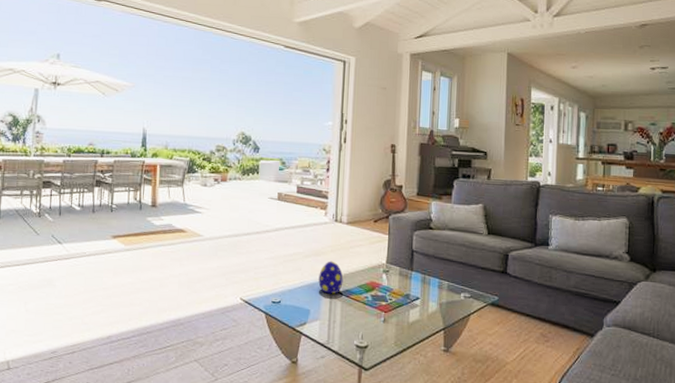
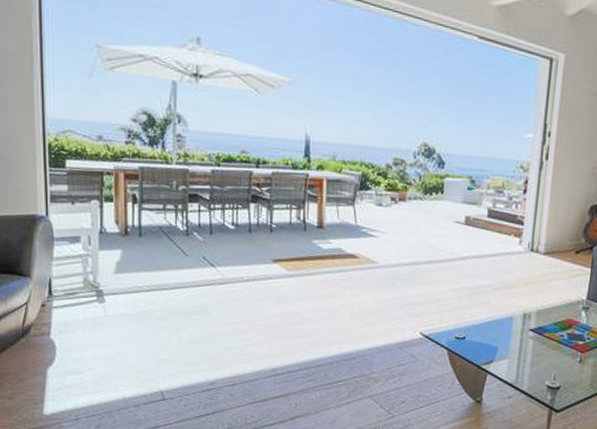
decorative egg: present [318,261,344,294] -> none [508,295,537,331]

